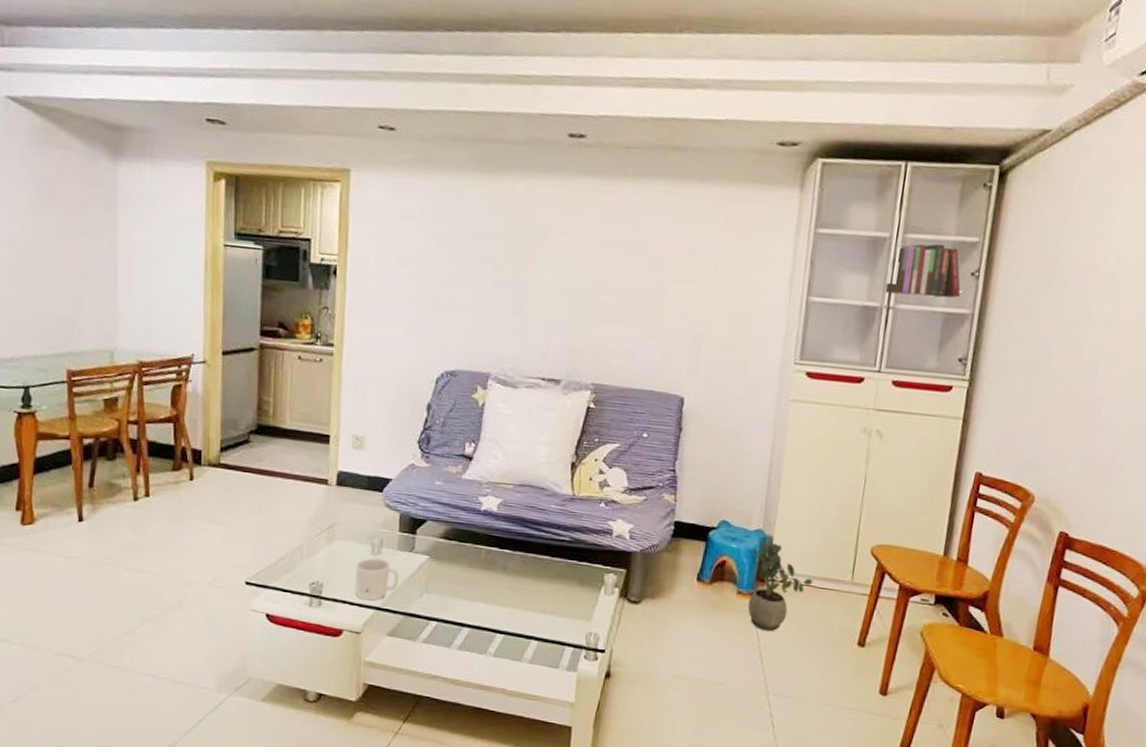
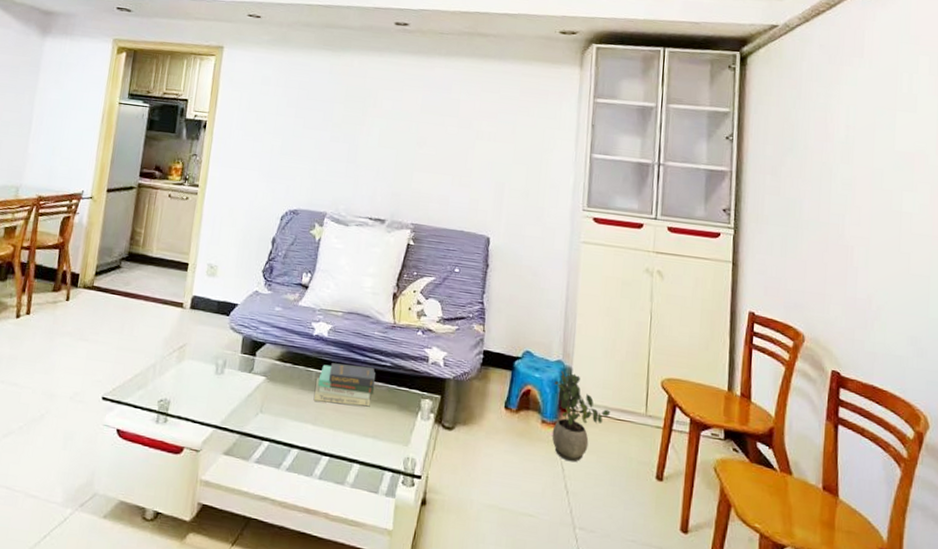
mug: present [354,558,399,602] -> none [197,377,238,420]
books: none [484,539,553,583] -> present [314,363,376,407]
books: present [884,244,961,298] -> none [655,113,719,158]

